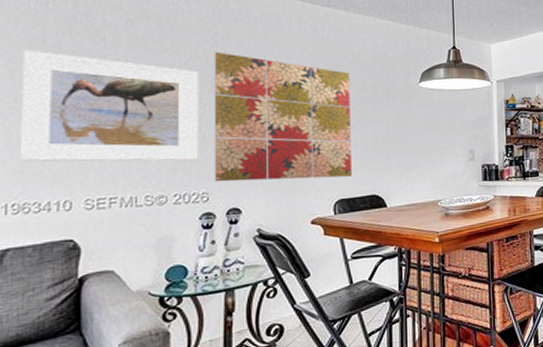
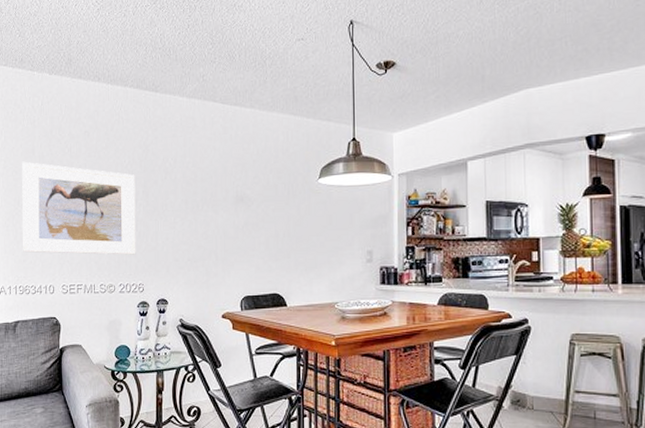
wall art: present [214,52,352,182] -> none [146,156,256,275]

